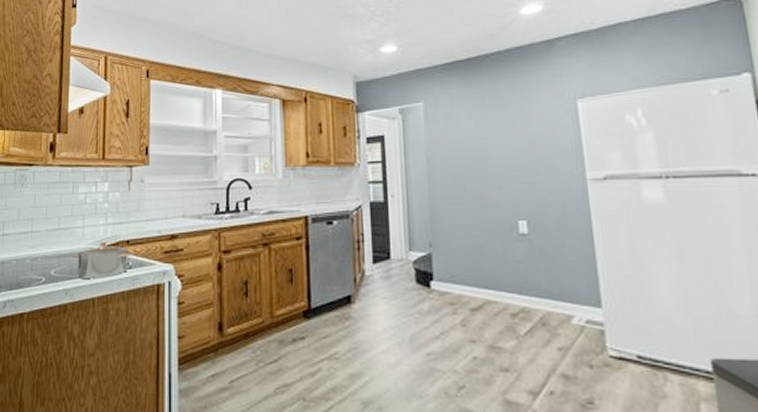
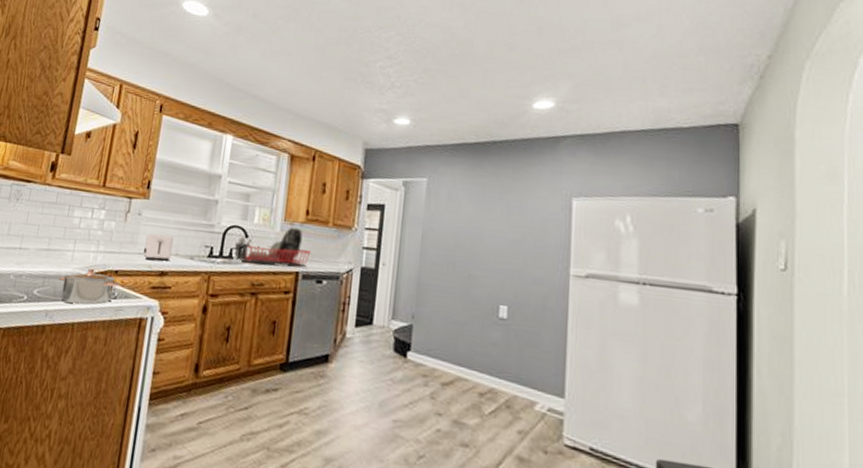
toaster: none [150,198,179,226] -> present [143,233,174,261]
dish rack: none [240,173,317,214] -> present [234,228,311,268]

